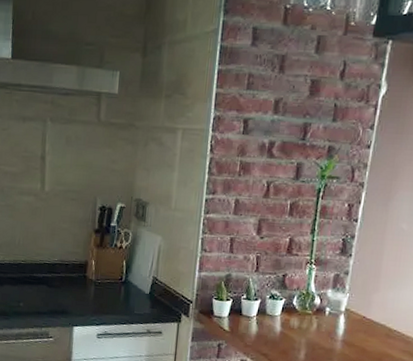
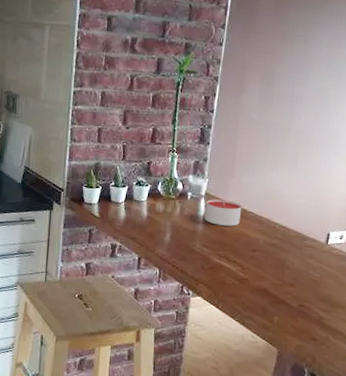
candle: none [343,315,387,346] -> present [204,199,242,226]

